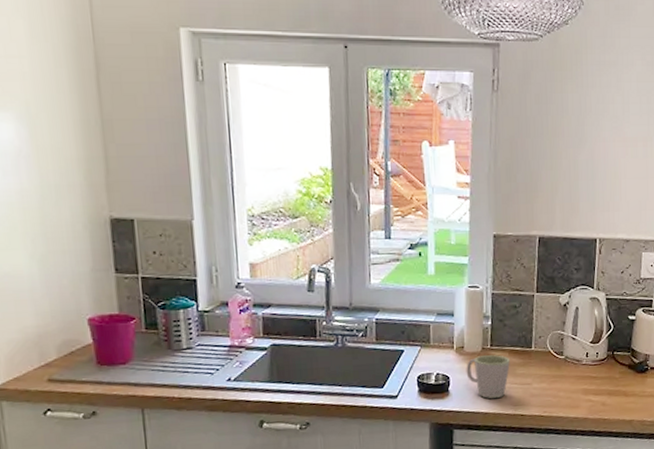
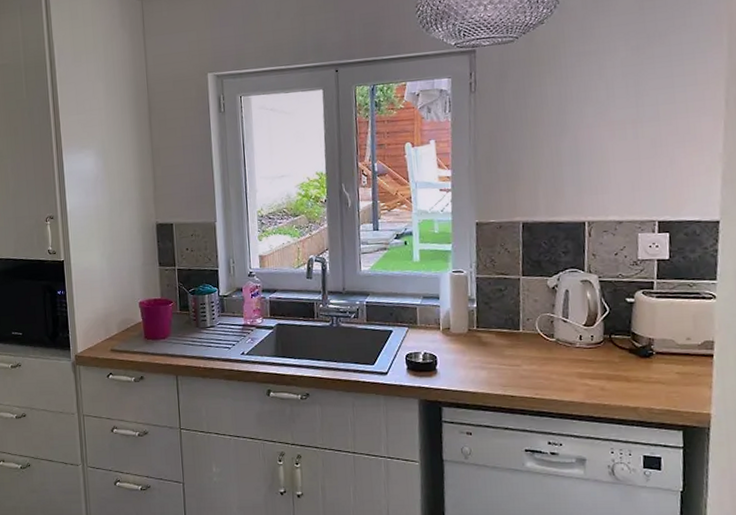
mug: present [466,355,510,399] -> none [452,336,498,378]

